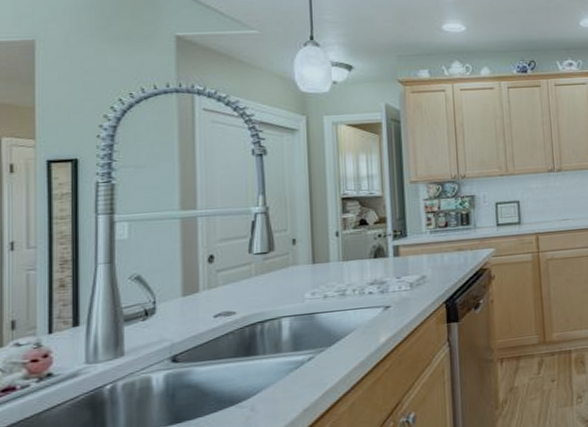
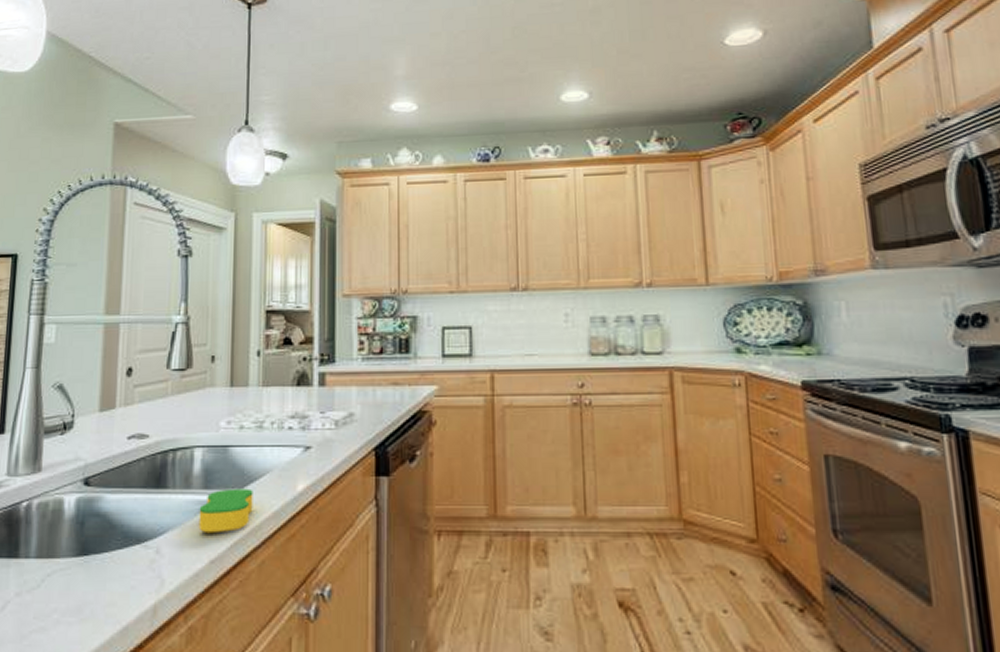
sponge: none [290,346,341,388] -> present [198,488,253,534]

